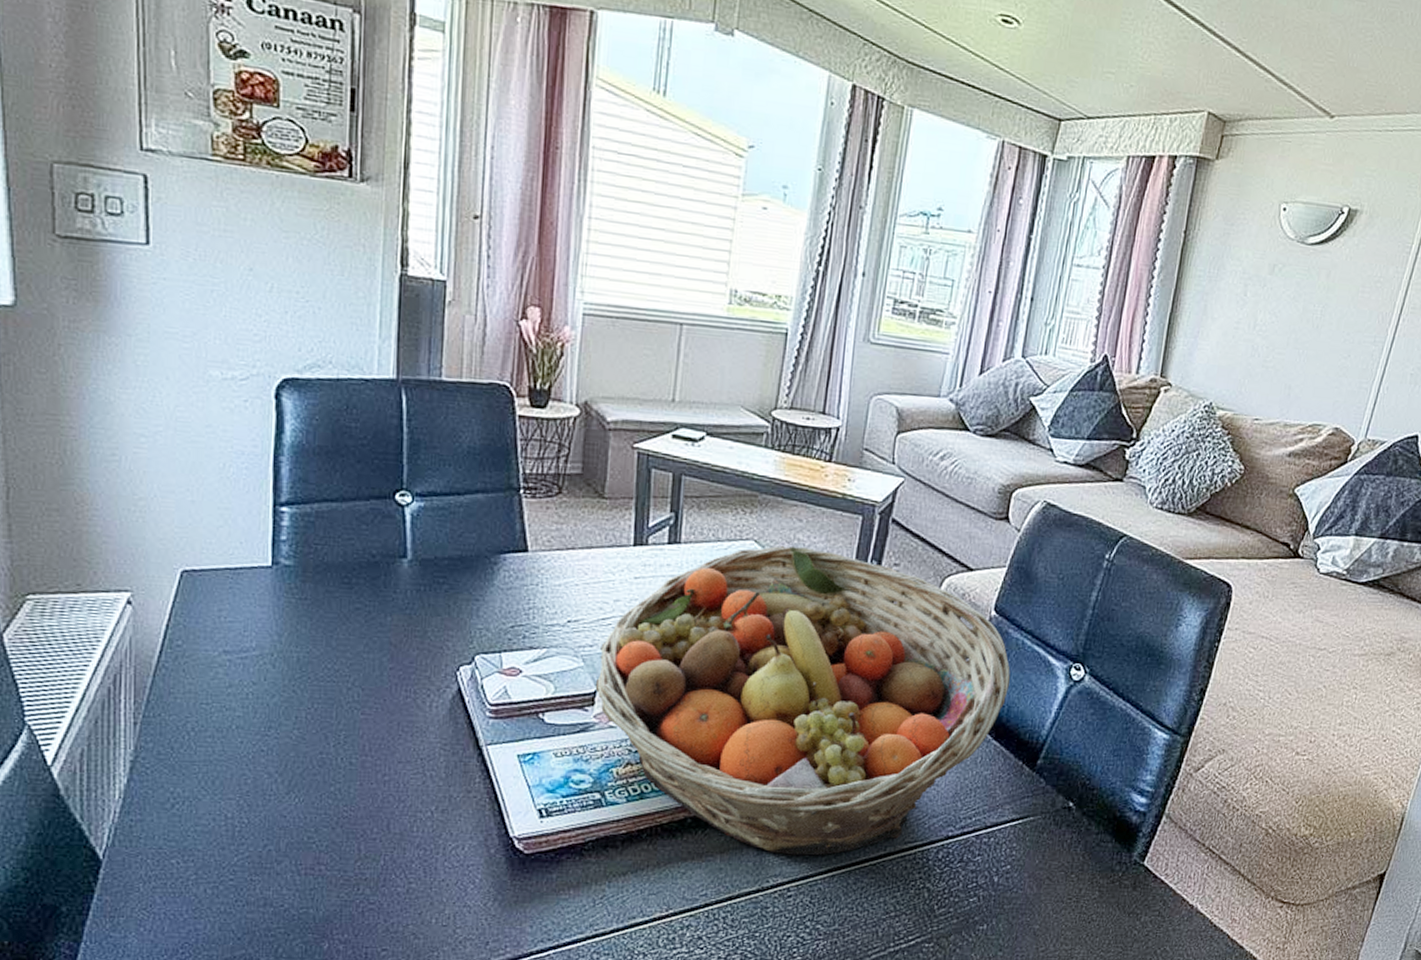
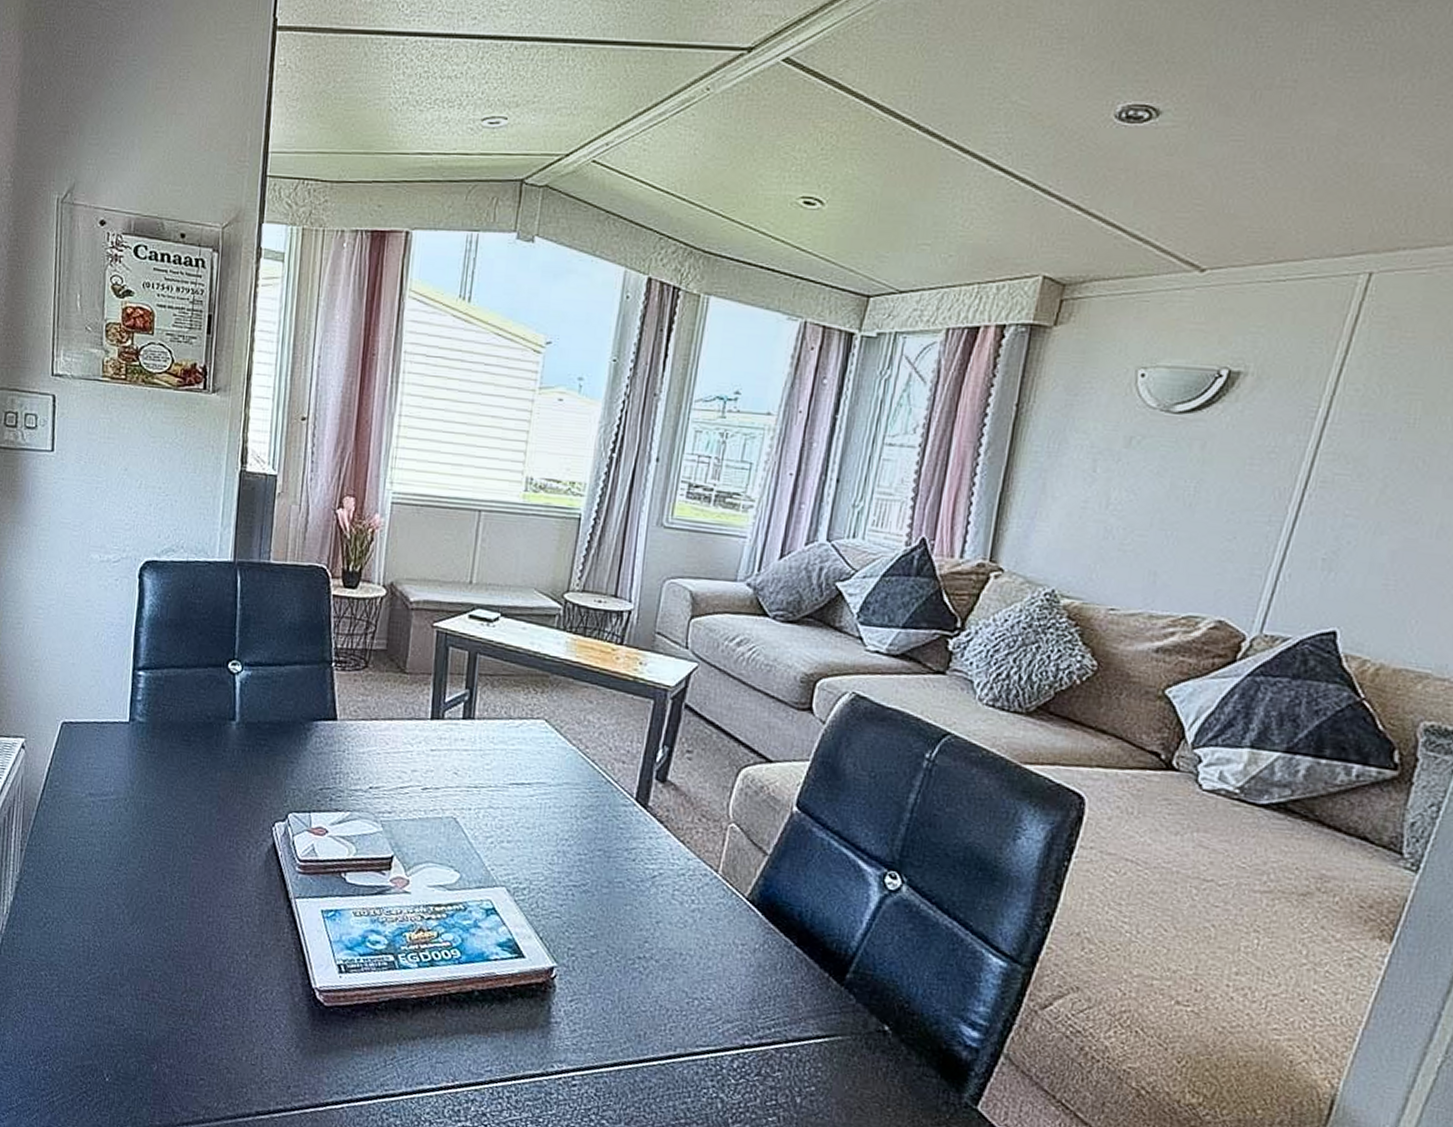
fruit basket: present [595,545,1011,856] -> none [392,725,815,1048]

